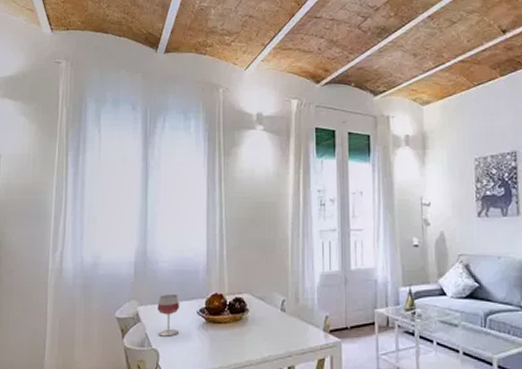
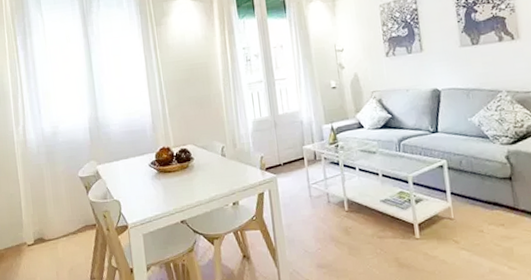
wineglass: present [157,295,180,337] -> none [114,152,135,189]

